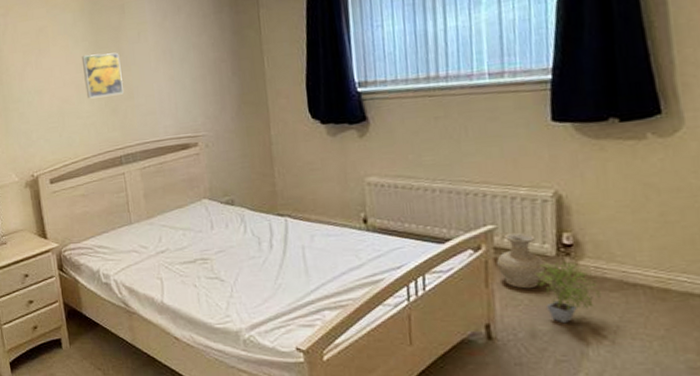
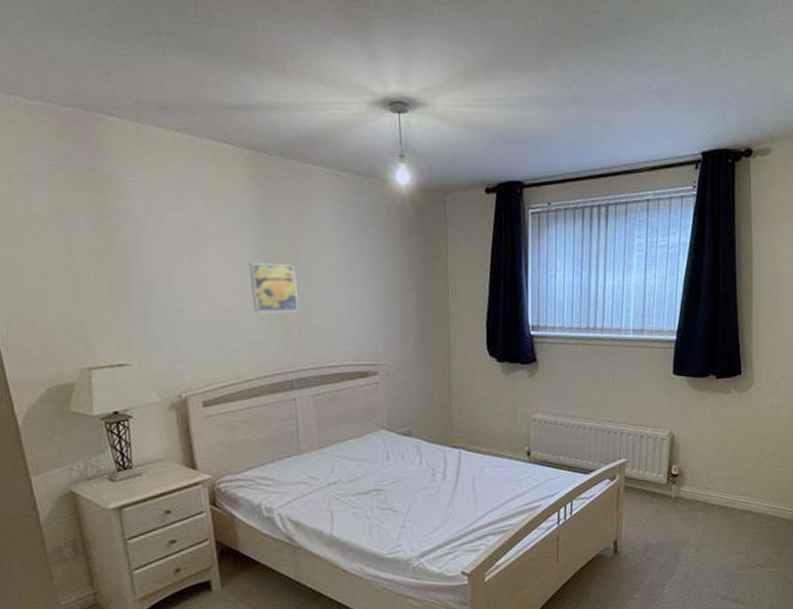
vase: present [497,232,546,289] -> none [626,464,659,511]
potted plant: present [536,261,602,324] -> none [652,488,693,538]

